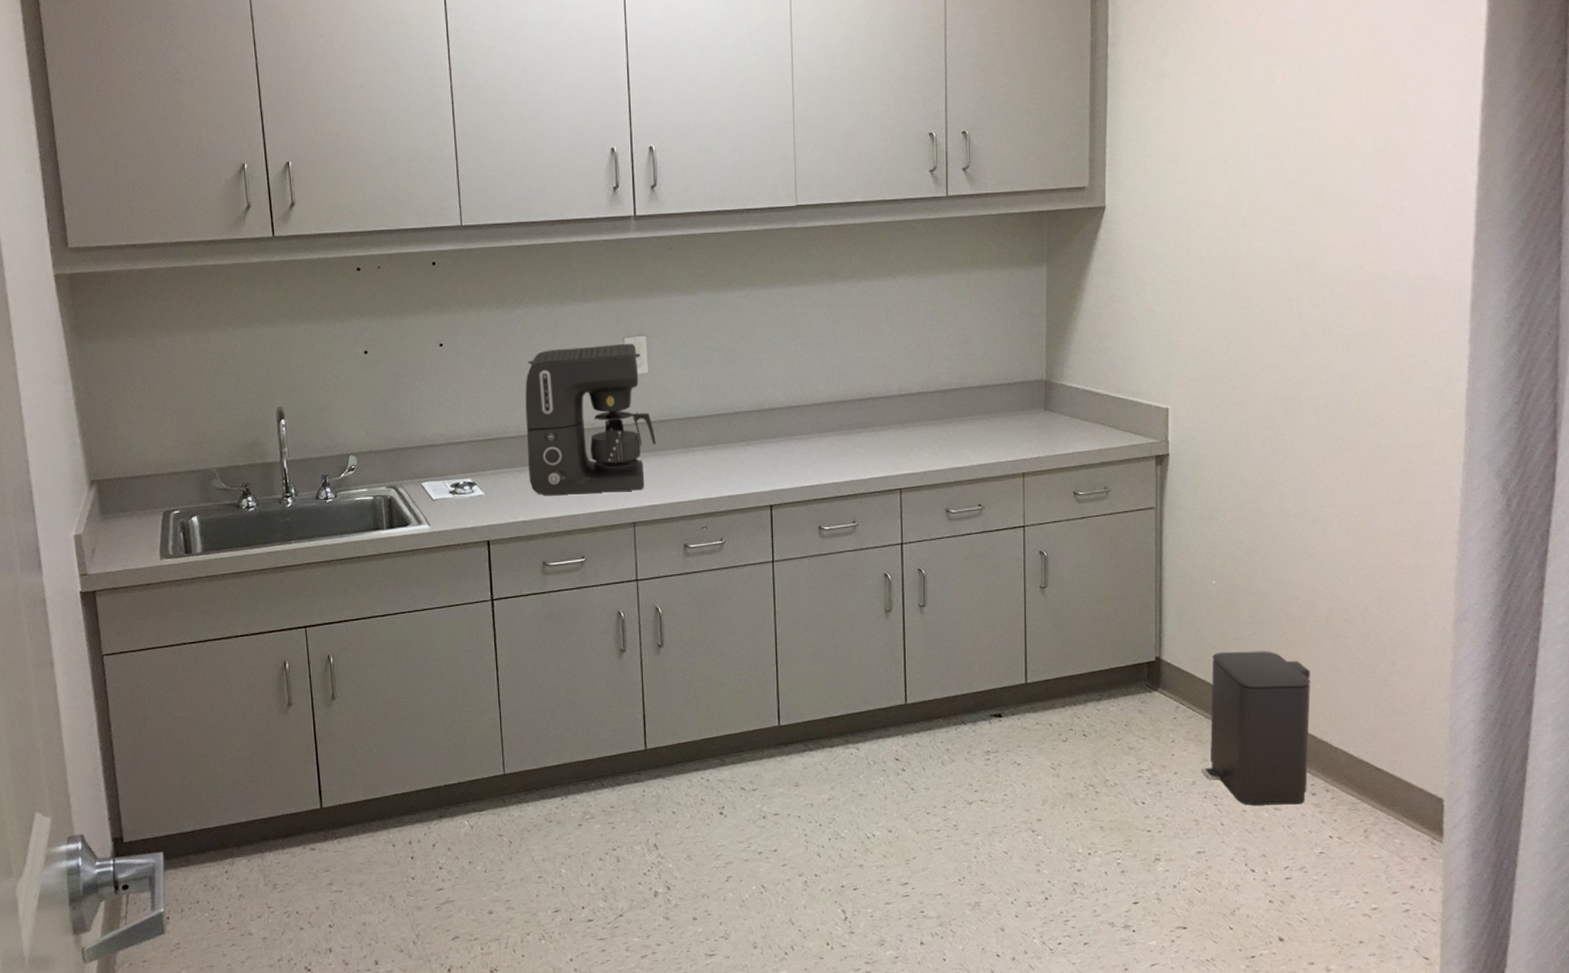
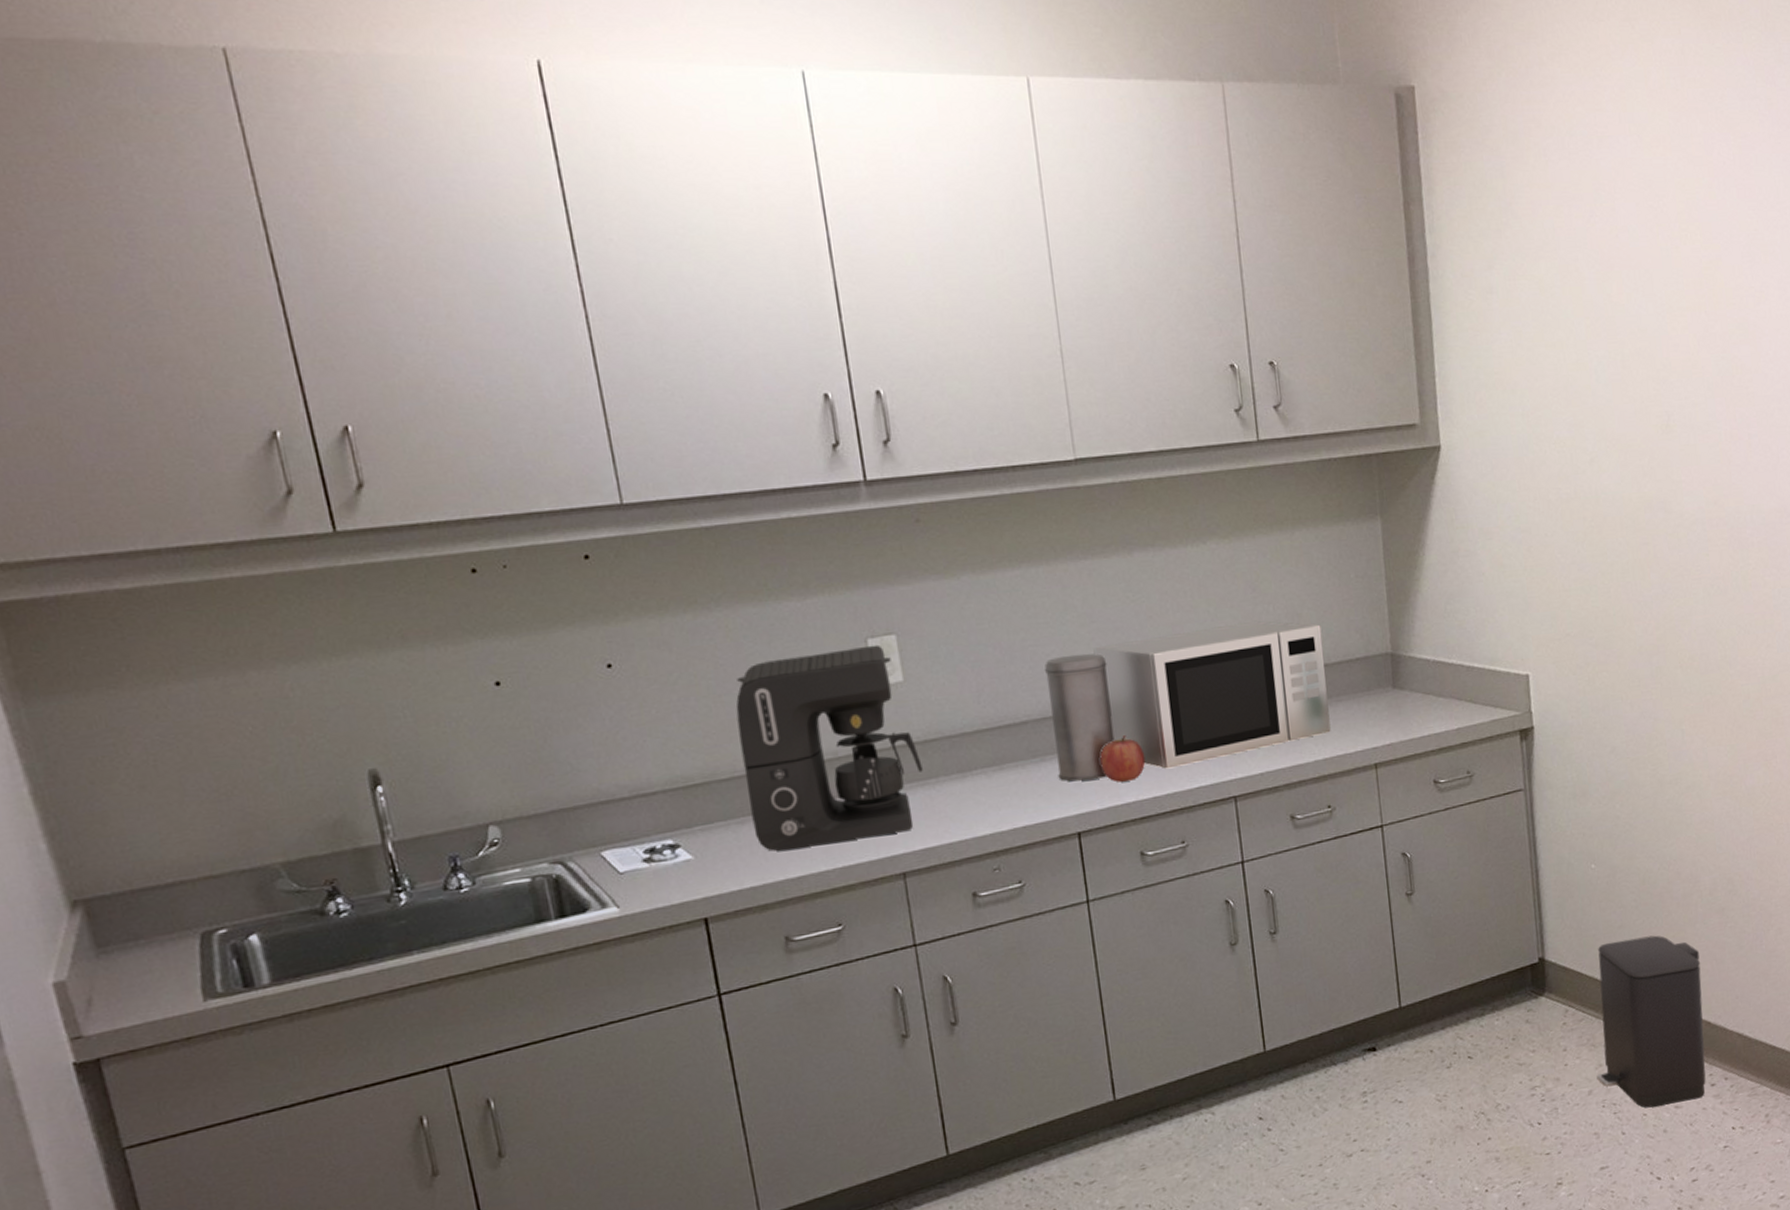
canister: none [756,361,808,464] -> present [1044,653,1116,781]
fruit: none [794,430,830,468] -> present [1100,735,1146,782]
microwave: none [796,344,987,461] -> present [1093,620,1331,769]

